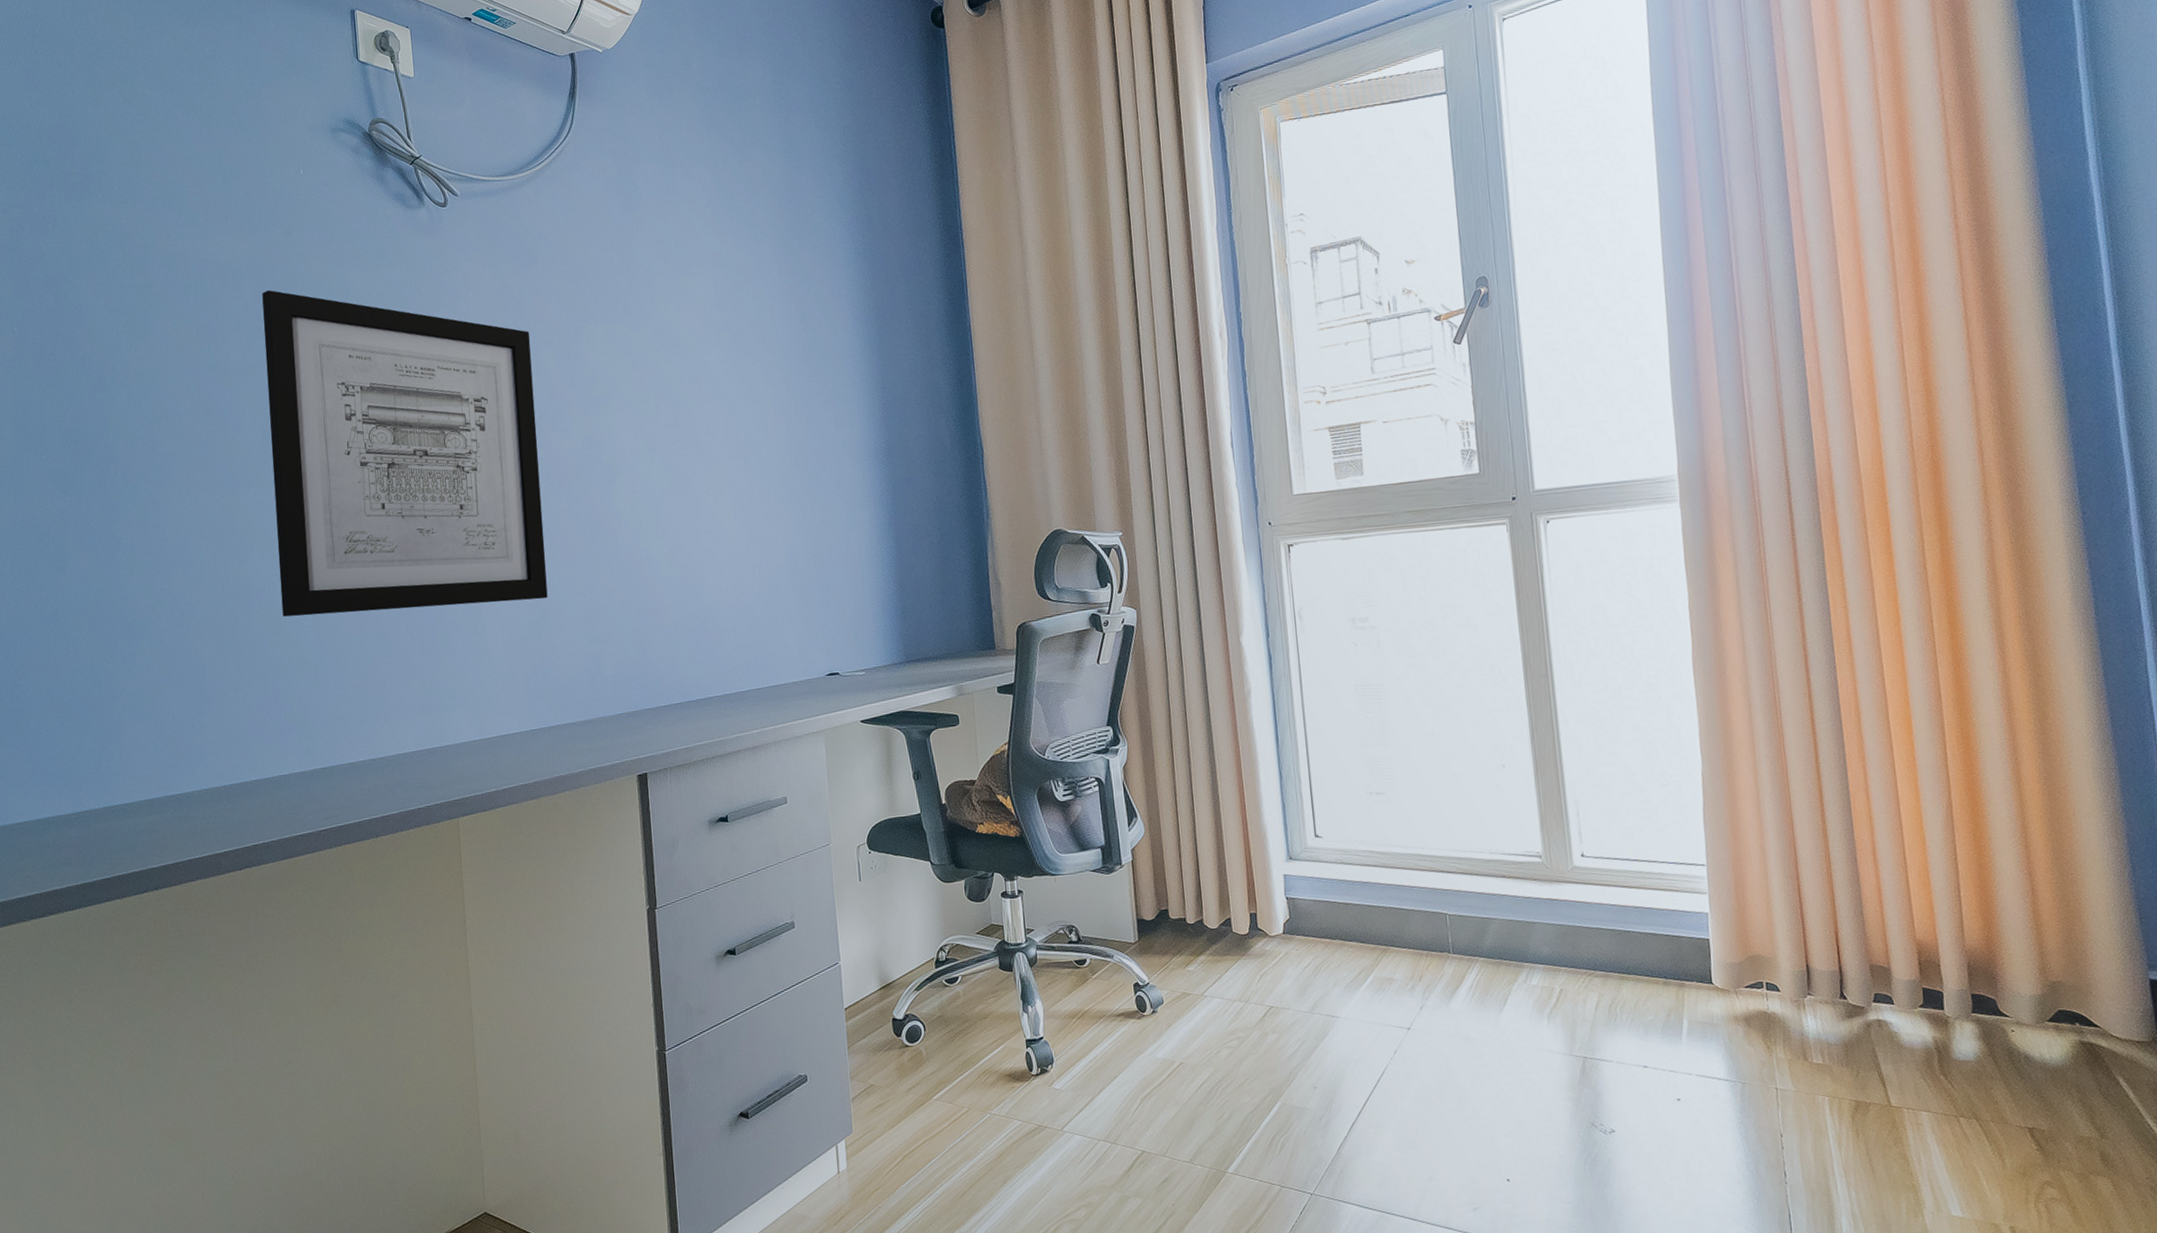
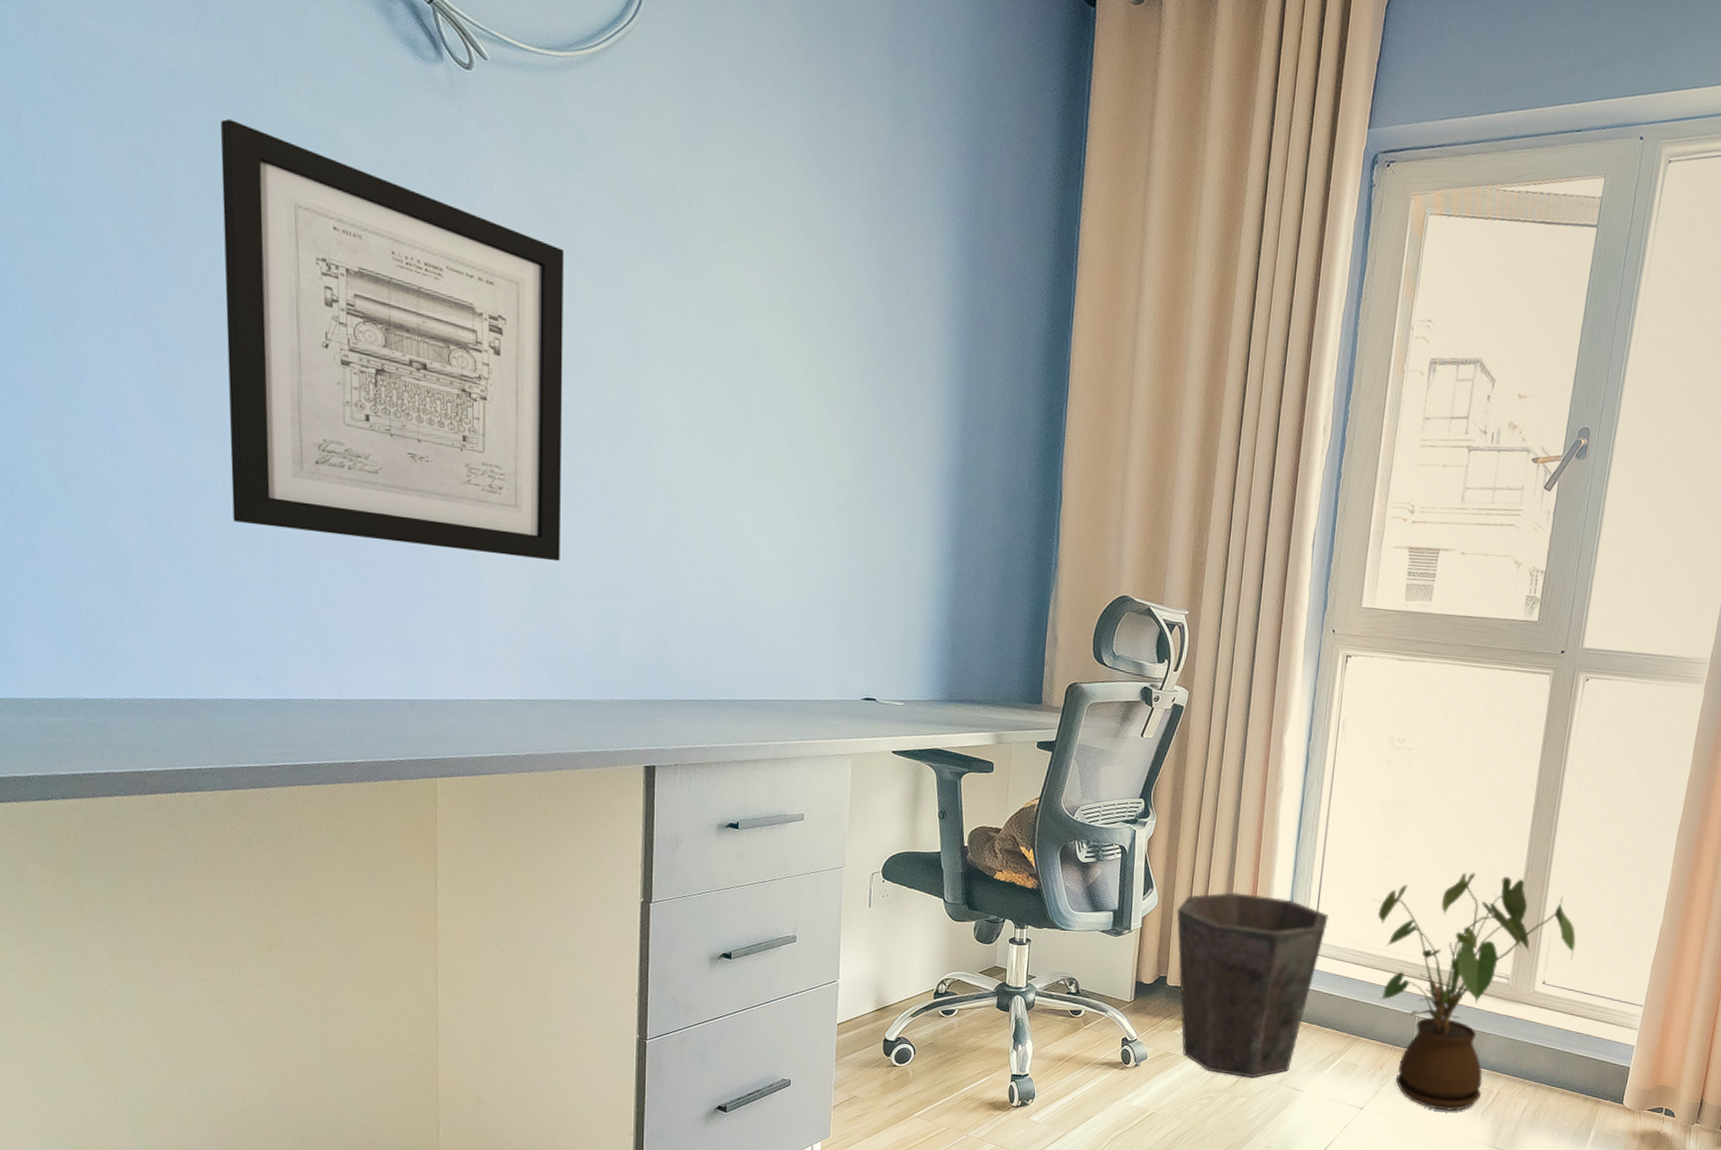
waste bin: none [1166,806,1327,1010] -> present [1176,892,1329,1078]
house plant: none [1378,743,1609,1019] -> present [1378,872,1576,1111]

